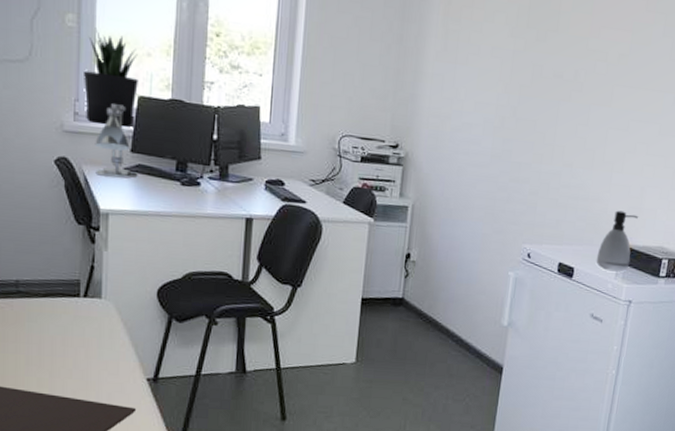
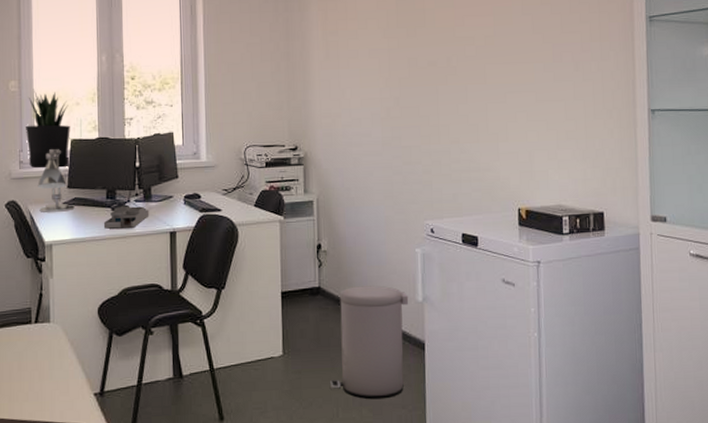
desk organizer: none [170,181,225,208] -> present [103,205,150,229]
pedal bin: none [400,302,494,417] -> present [329,285,409,400]
soap dispenser: present [596,210,639,272] -> none [497,176,532,235]

